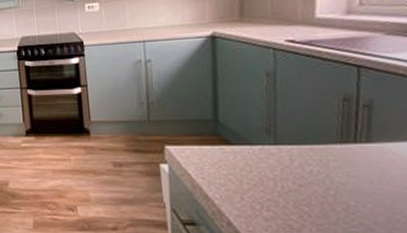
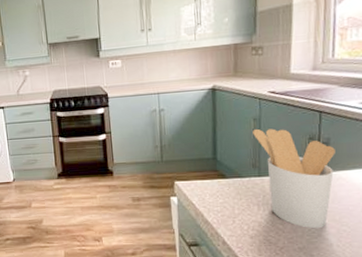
utensil holder: none [265,85,382,215] -> present [253,128,335,229]

